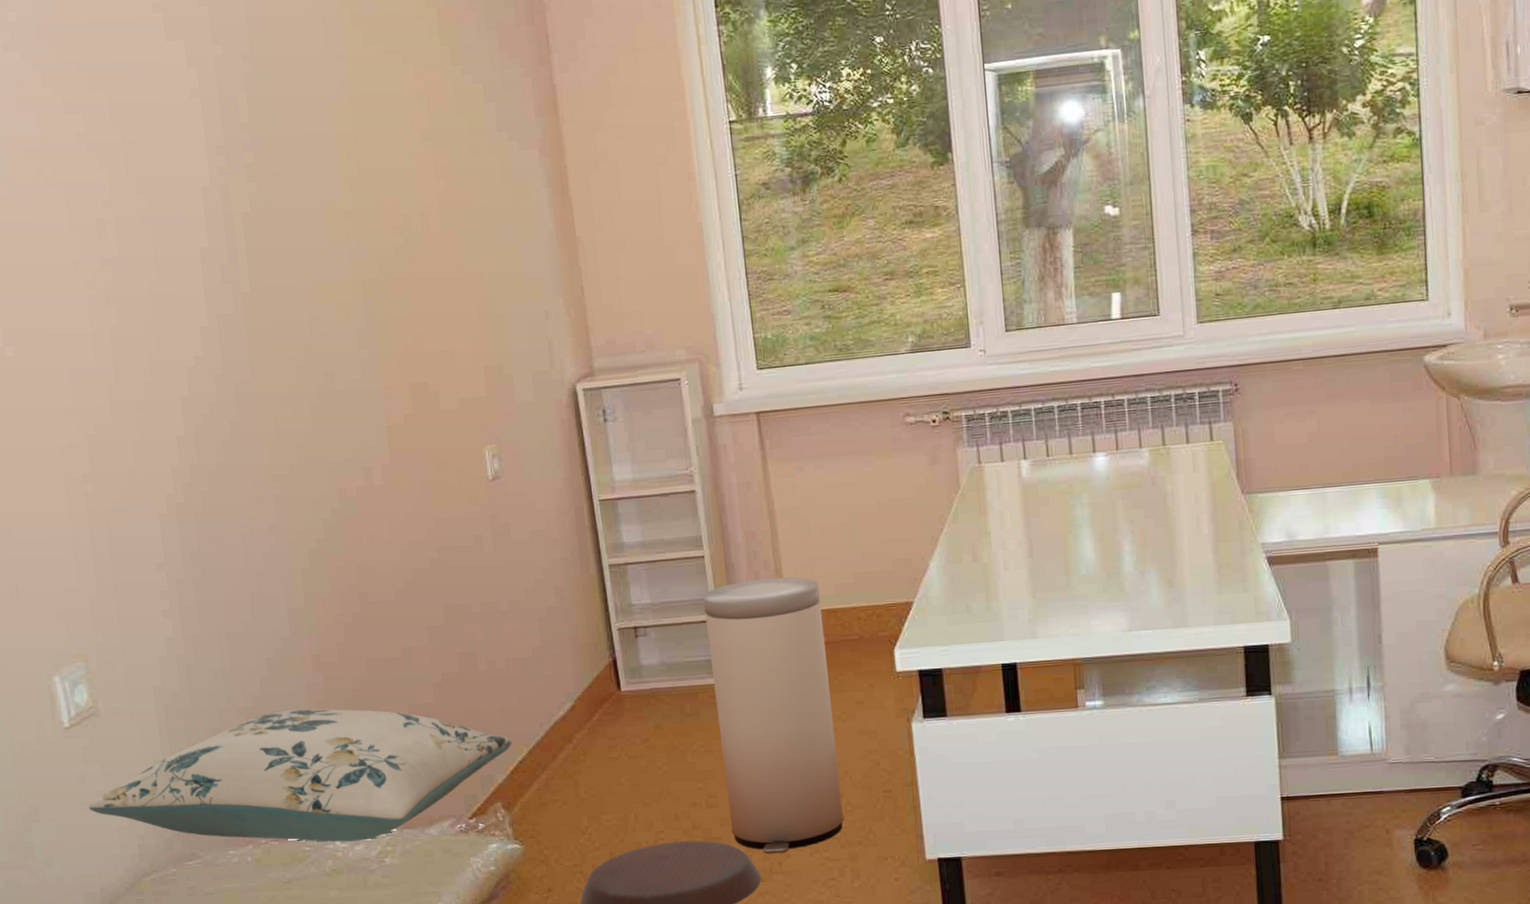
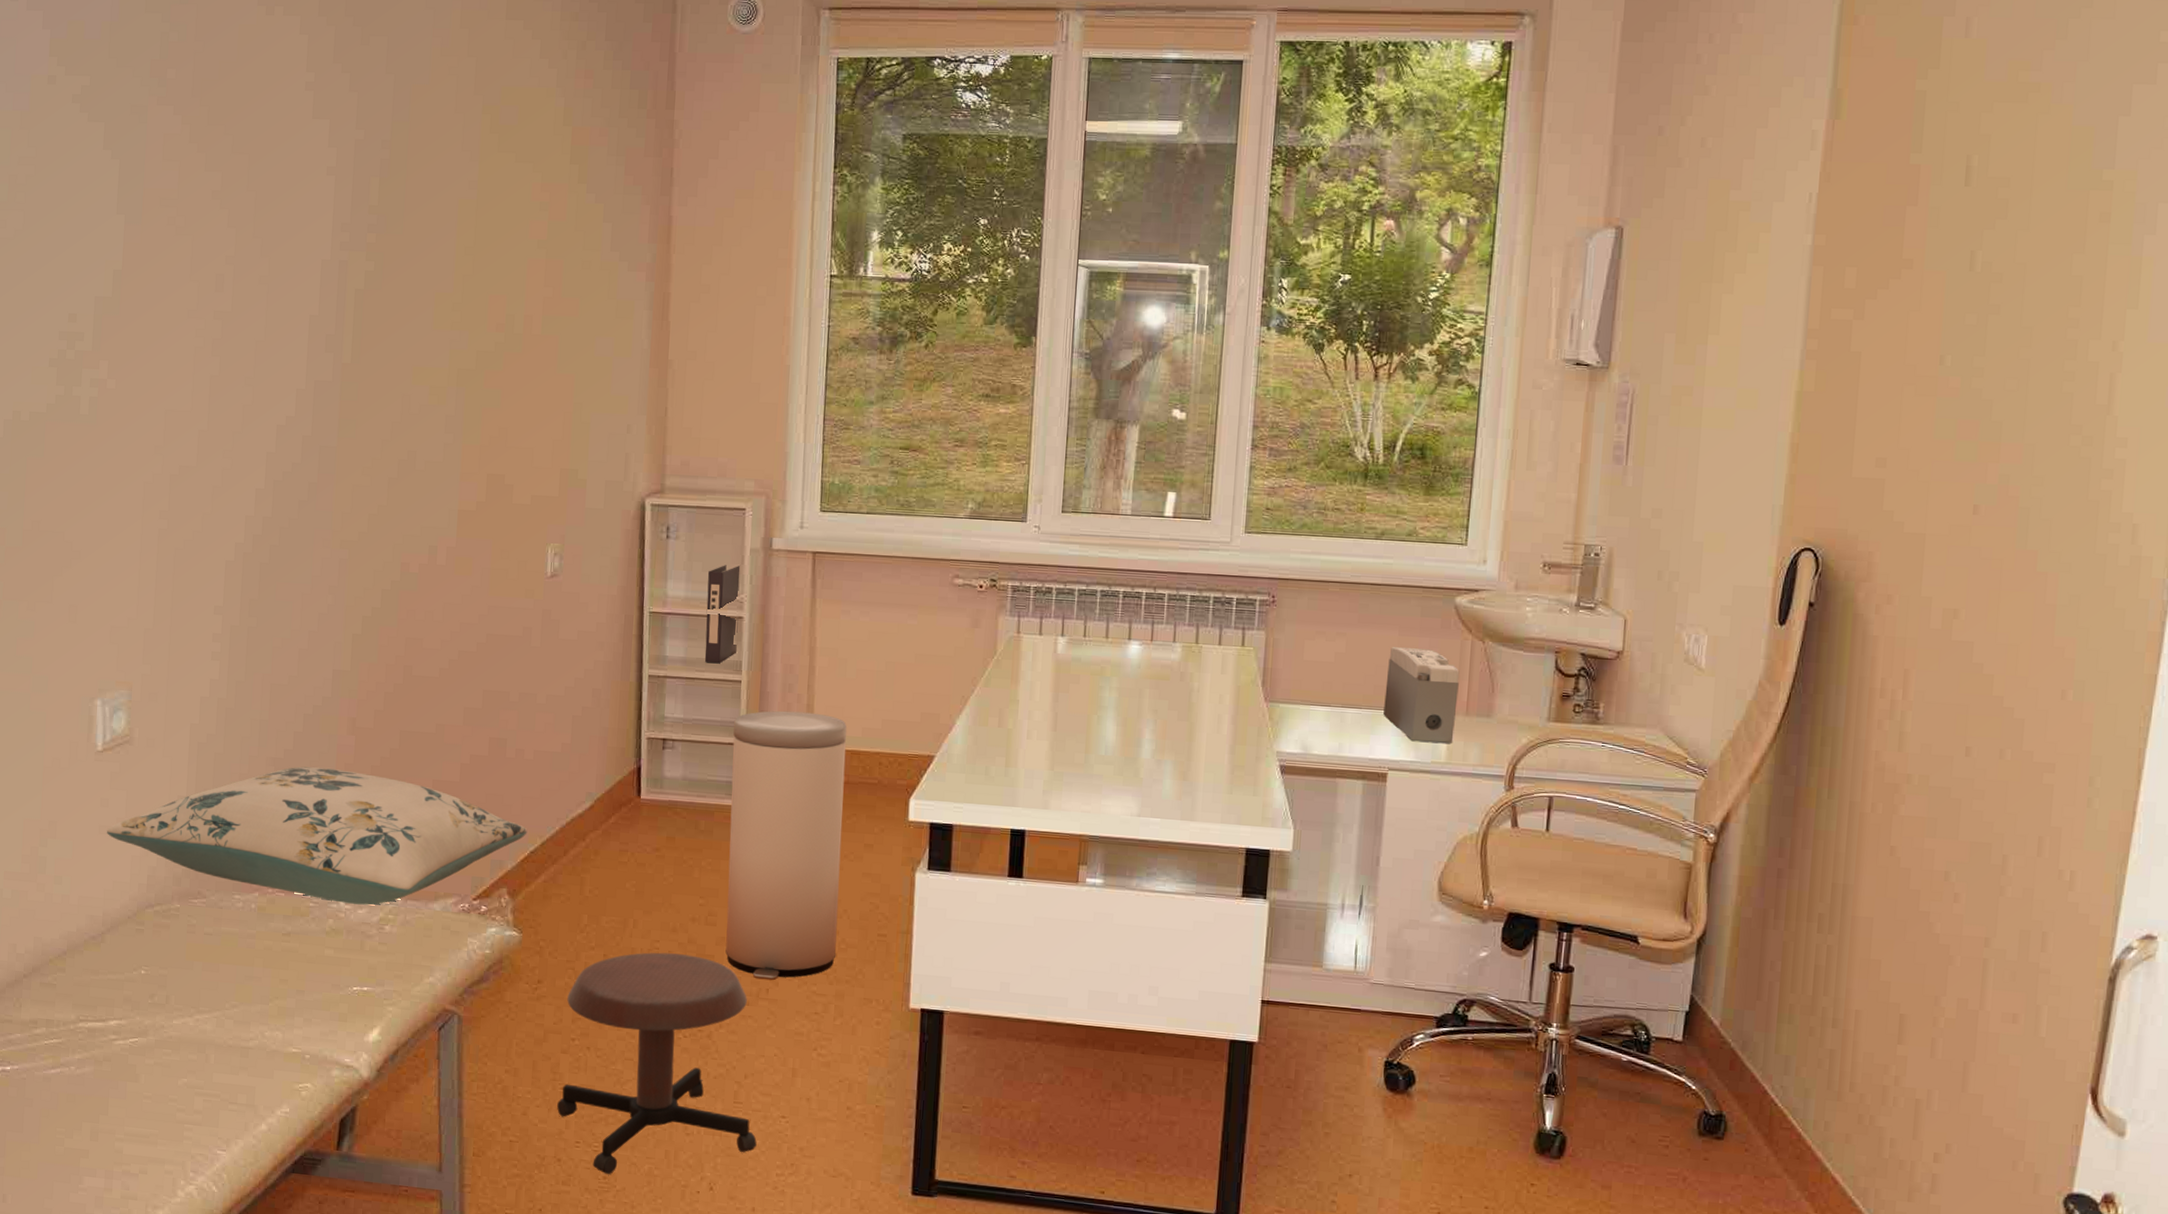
binder: none [653,438,695,543] -> present [704,565,741,664]
battery: none [1363,414,1441,511] -> present [1383,647,1460,743]

